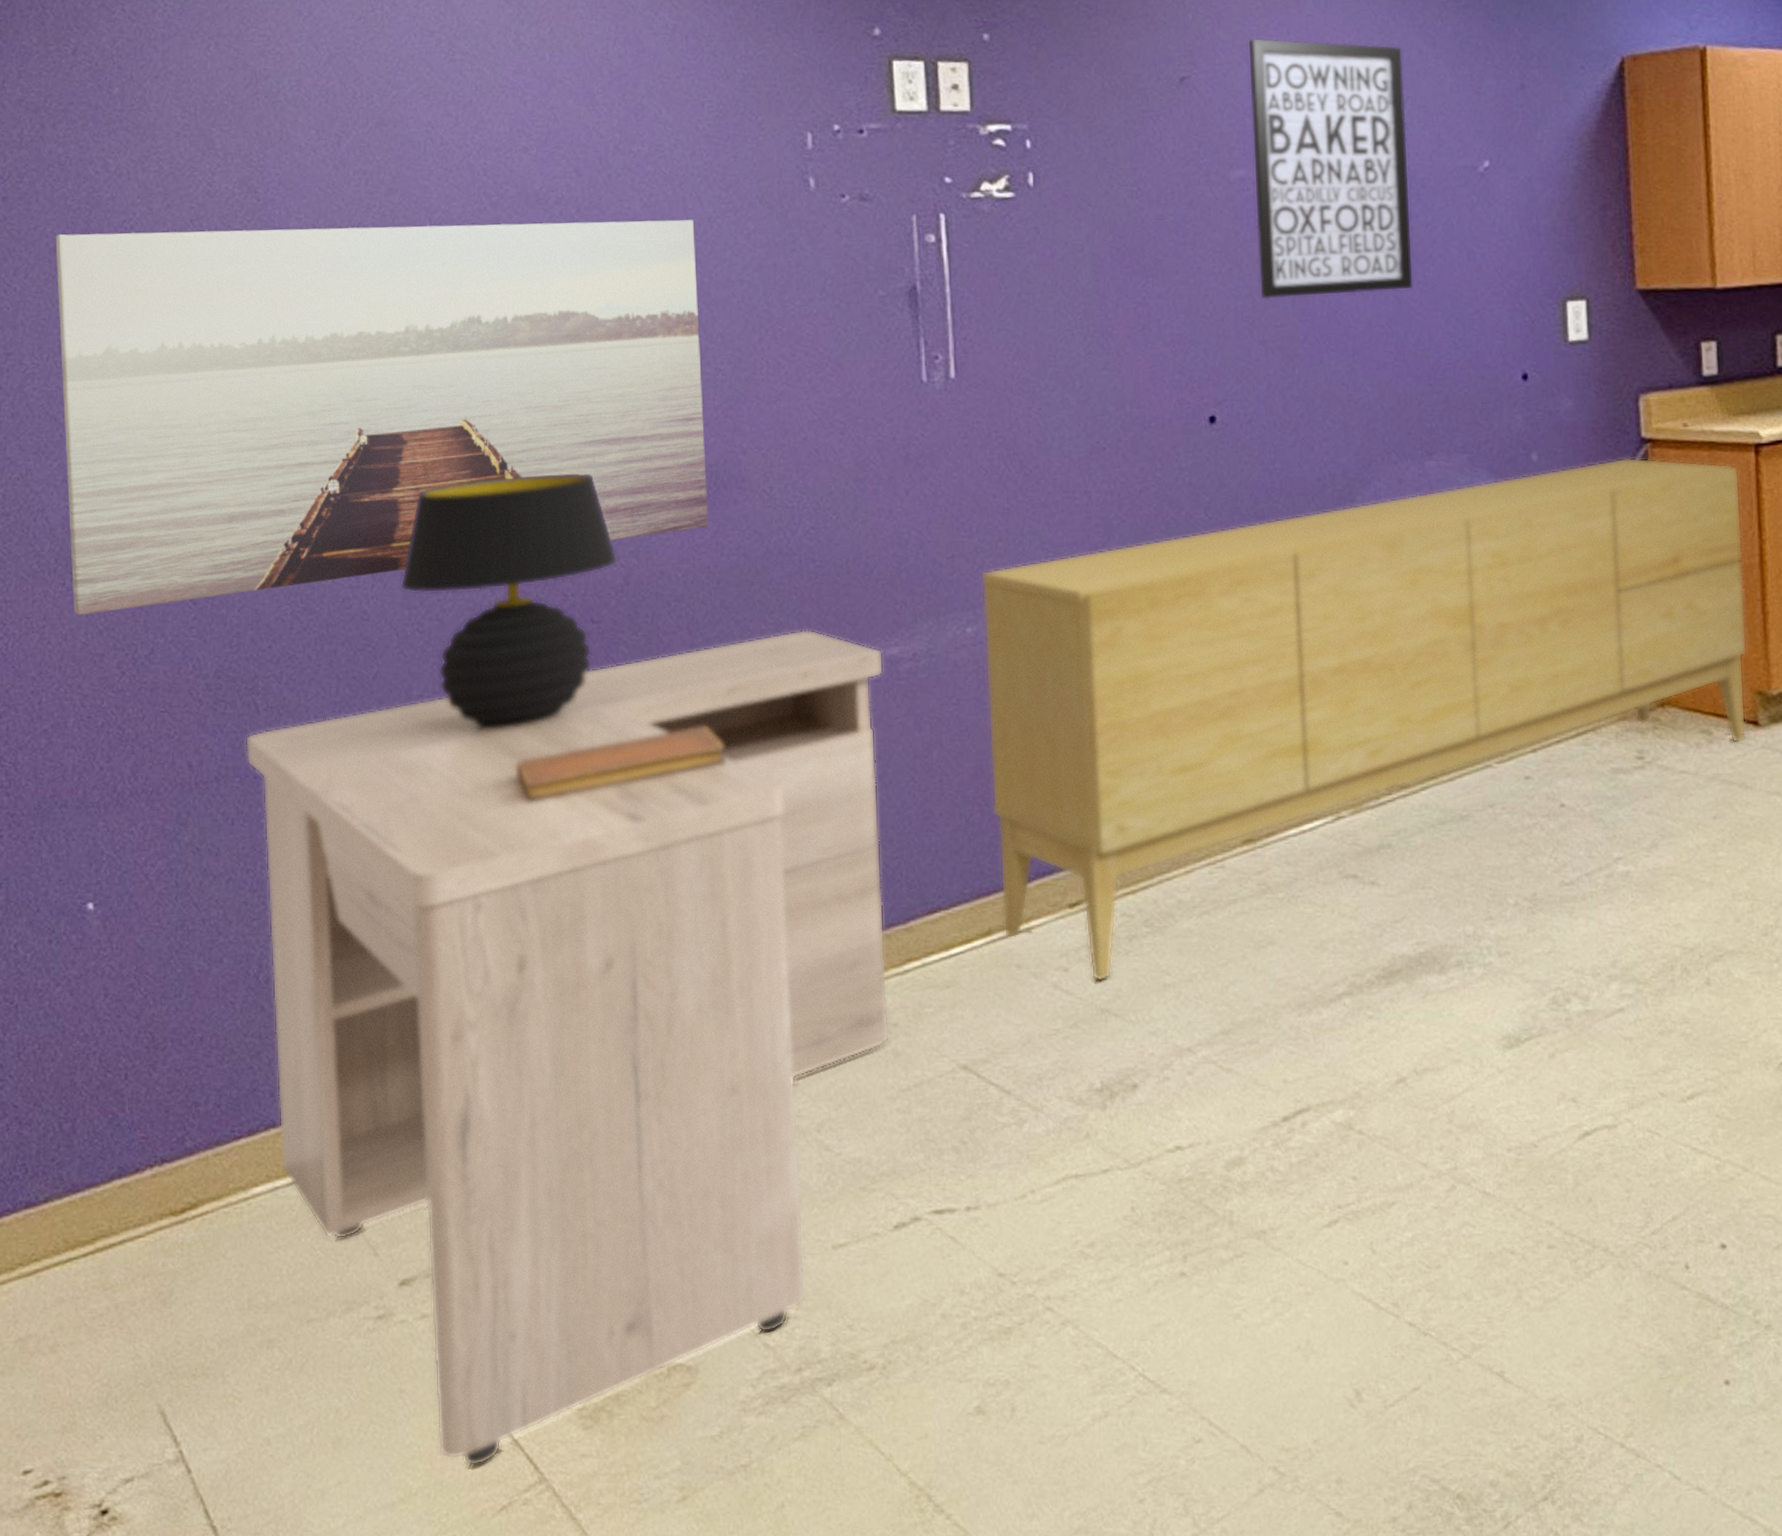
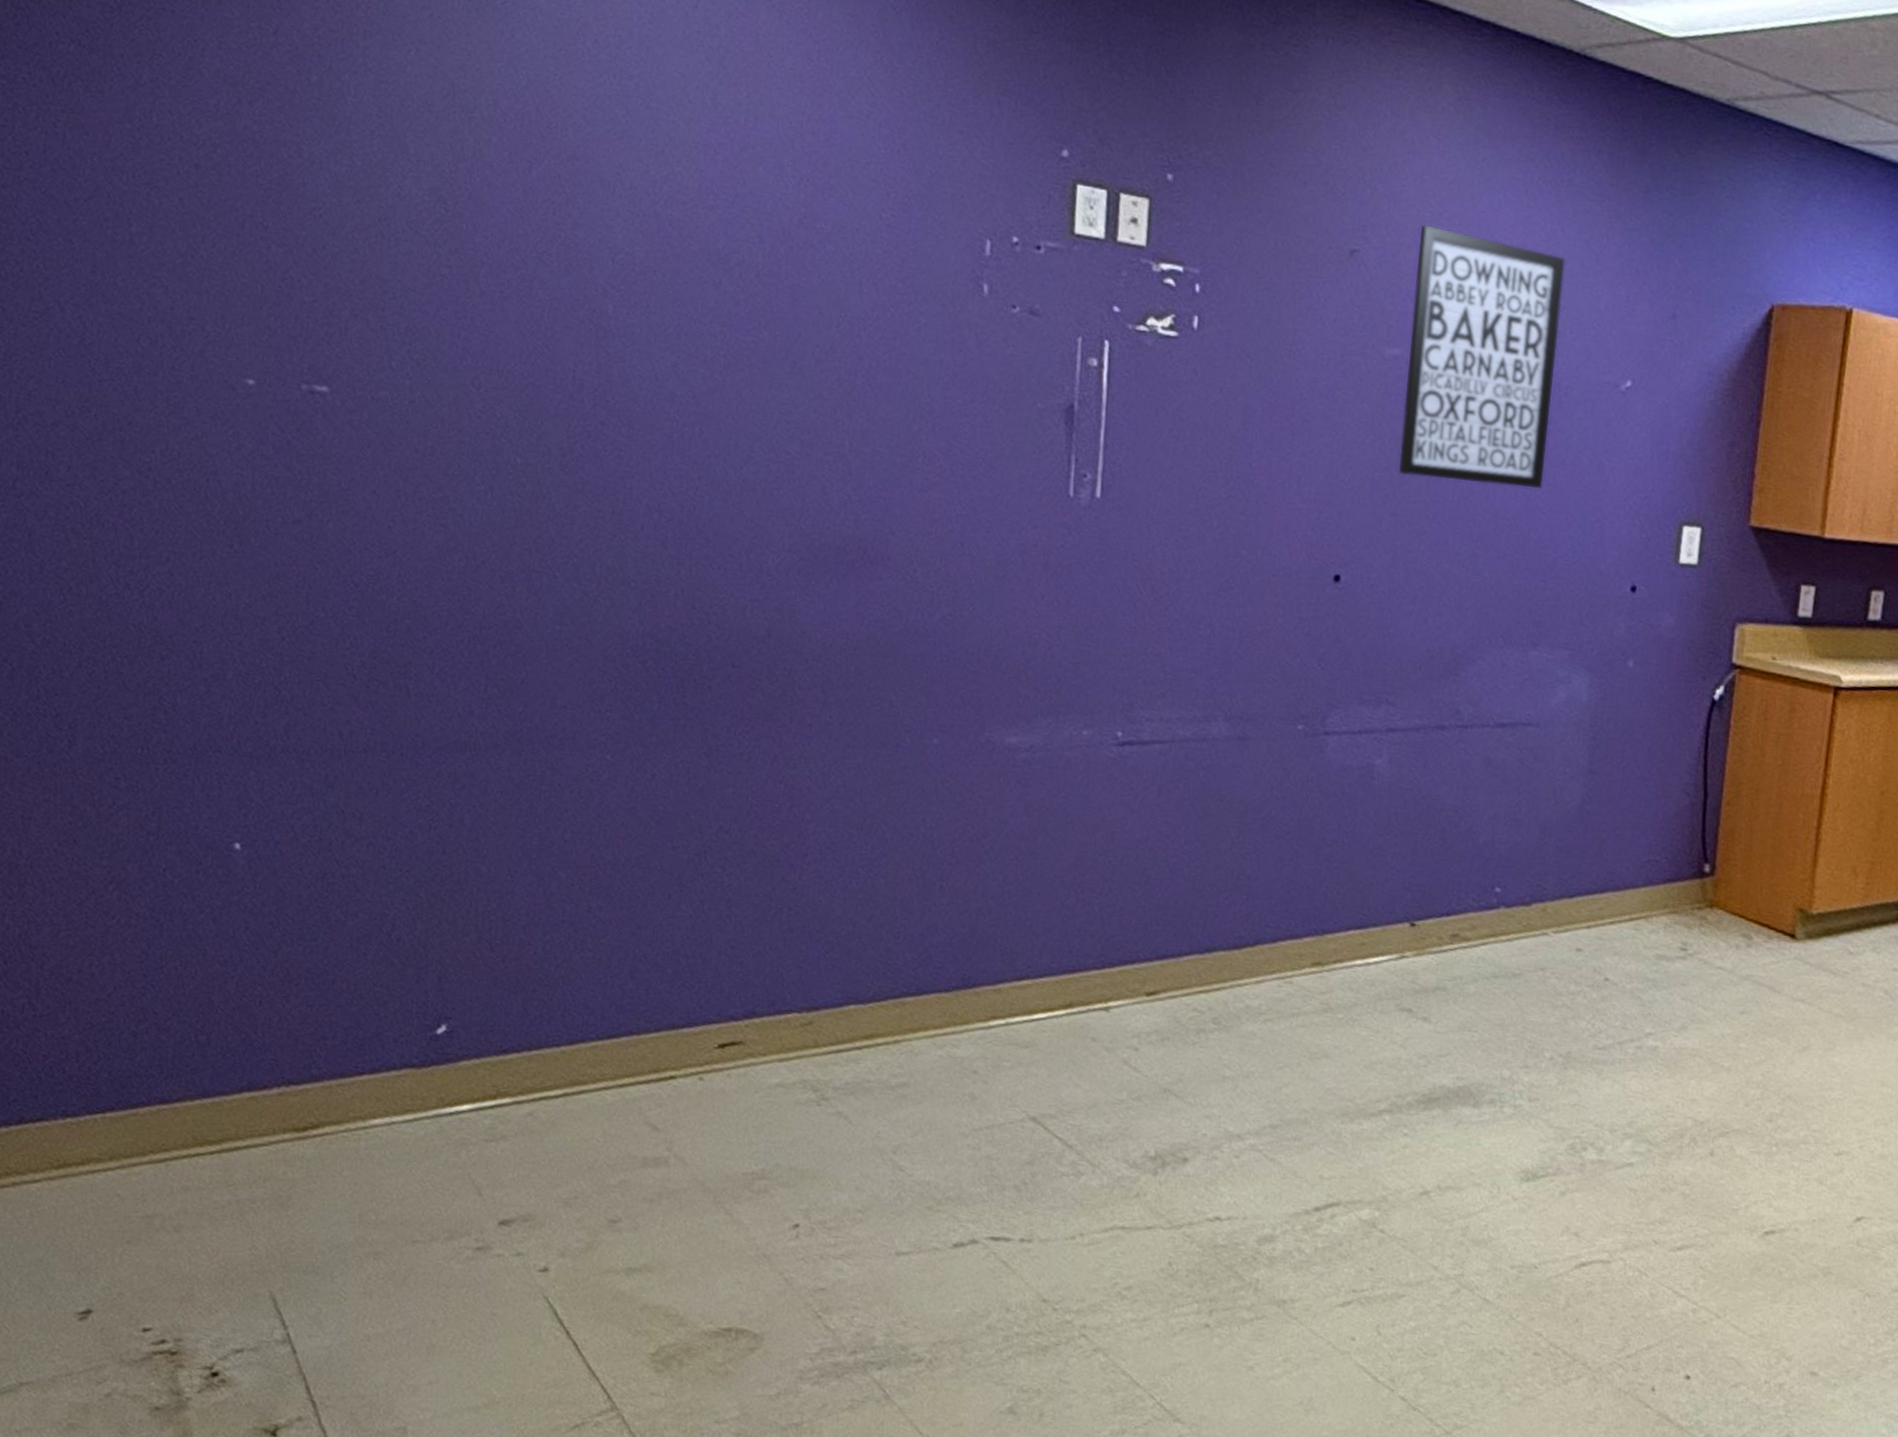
wall art: present [55,219,709,616] -> none [239,210,868,598]
desk: present [245,629,890,1467] -> none [394,705,1003,1388]
table lamp: present [400,474,618,729] -> none [553,516,763,750]
notebook: present [516,726,726,802] -> none [648,778,845,821]
sideboard: present [980,457,1747,982] -> none [1083,678,1816,1065]

